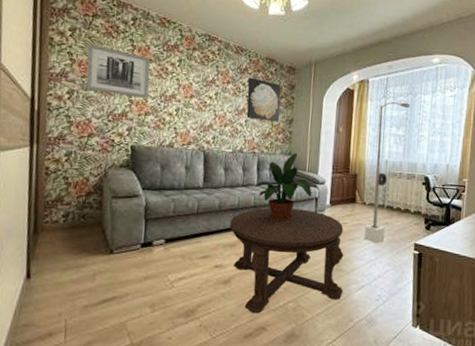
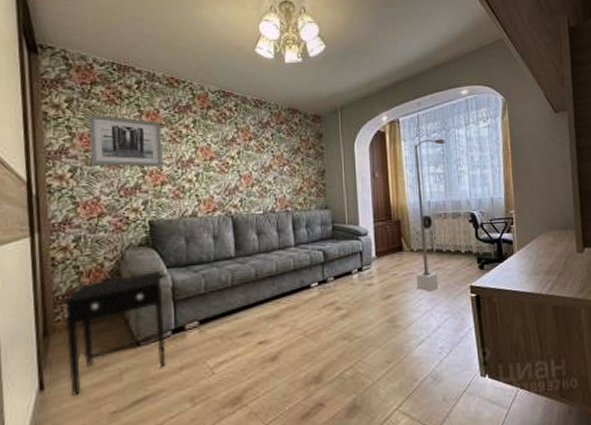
side table: none [51,191,138,287] -> present [64,271,165,396]
coffee table: present [230,207,344,314] -> none [270,265,403,390]
wall art: present [246,77,282,122] -> none [272,131,311,176]
potted plant: present [251,152,312,222] -> none [289,205,355,283]

